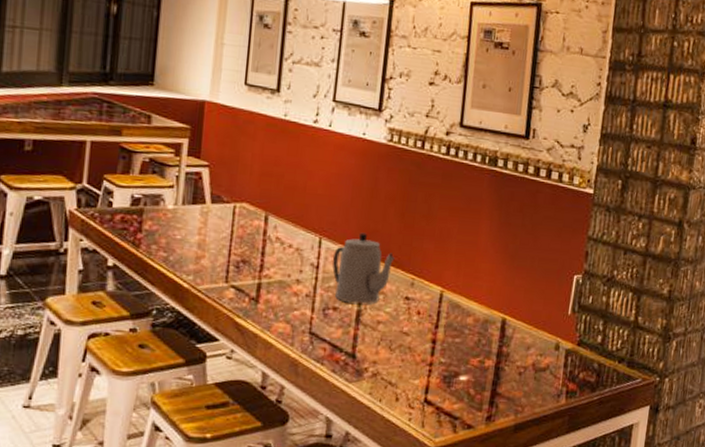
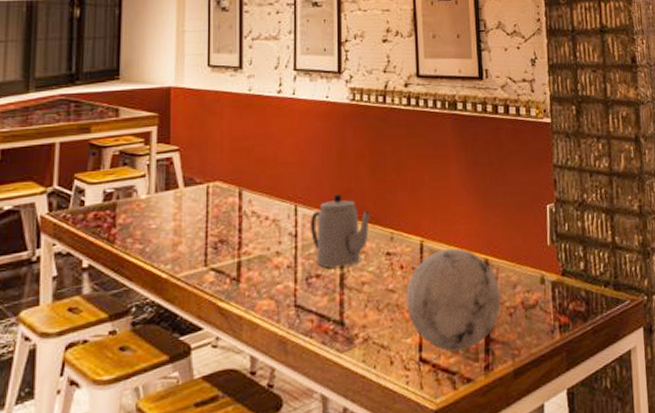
decorative orb: none [418,302,514,399] -> present [406,248,501,351]

